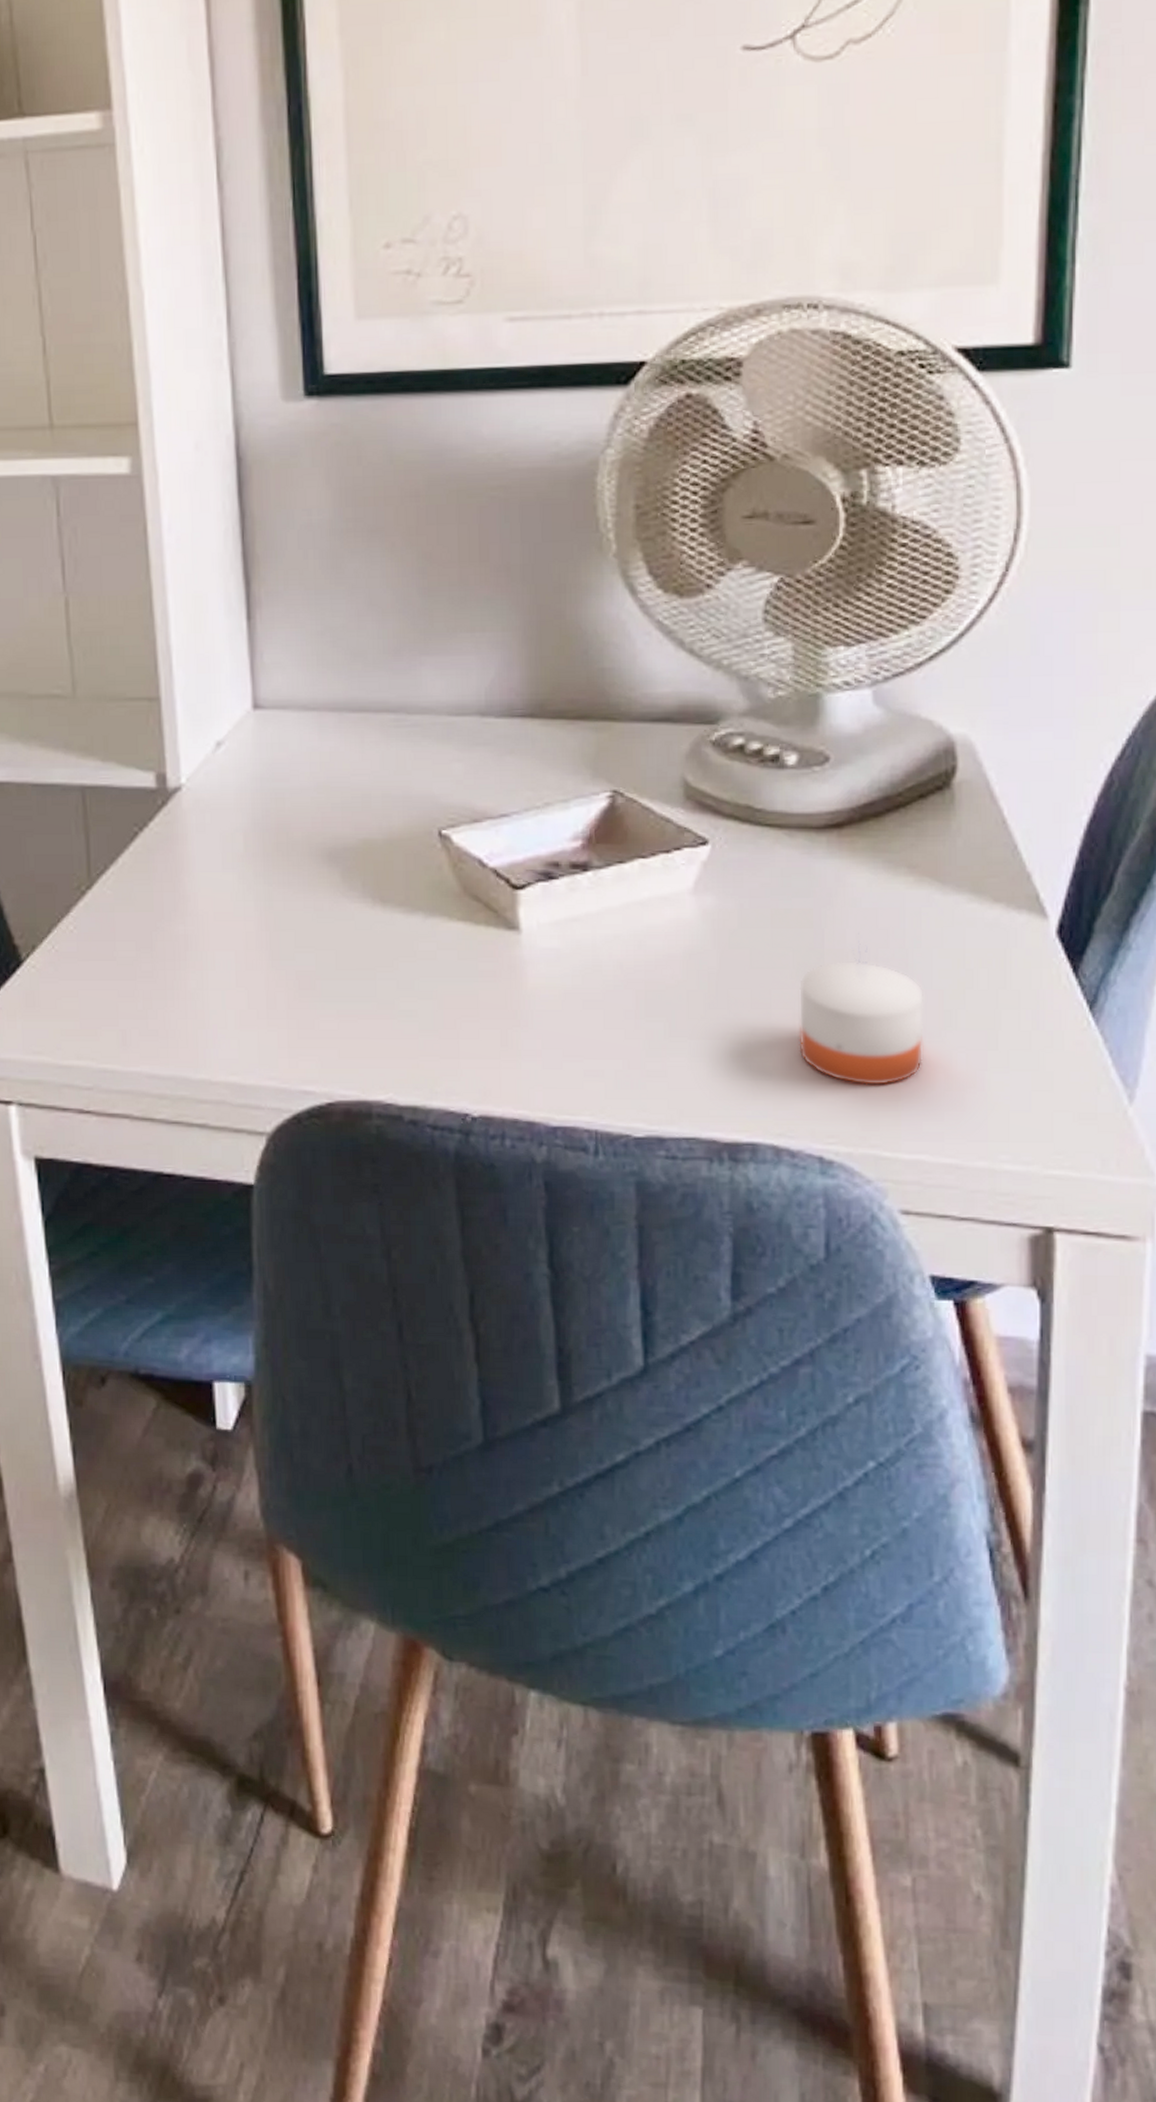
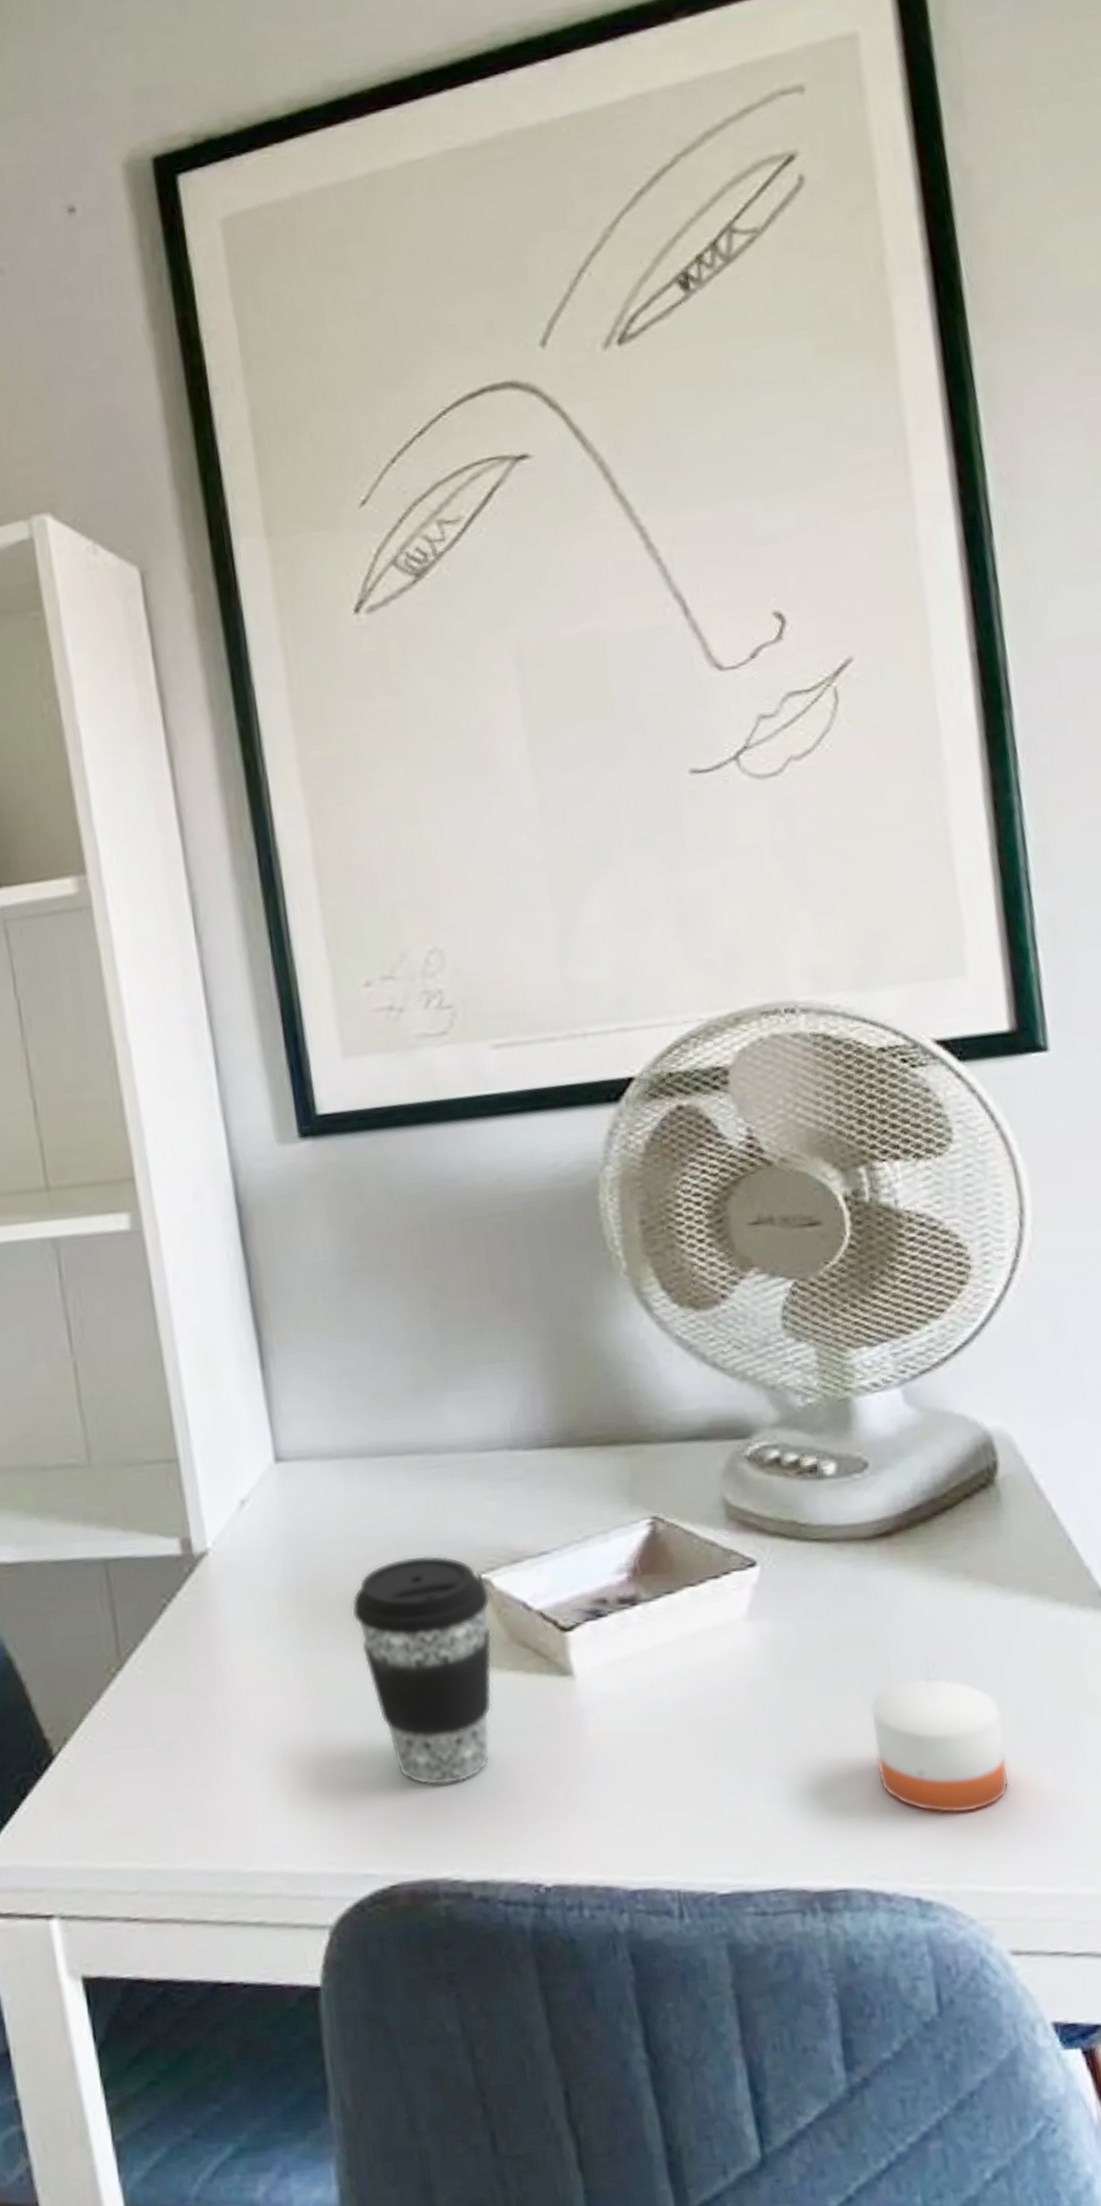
coffee cup: none [314,808,448,1018] -> present [351,1555,493,1786]

